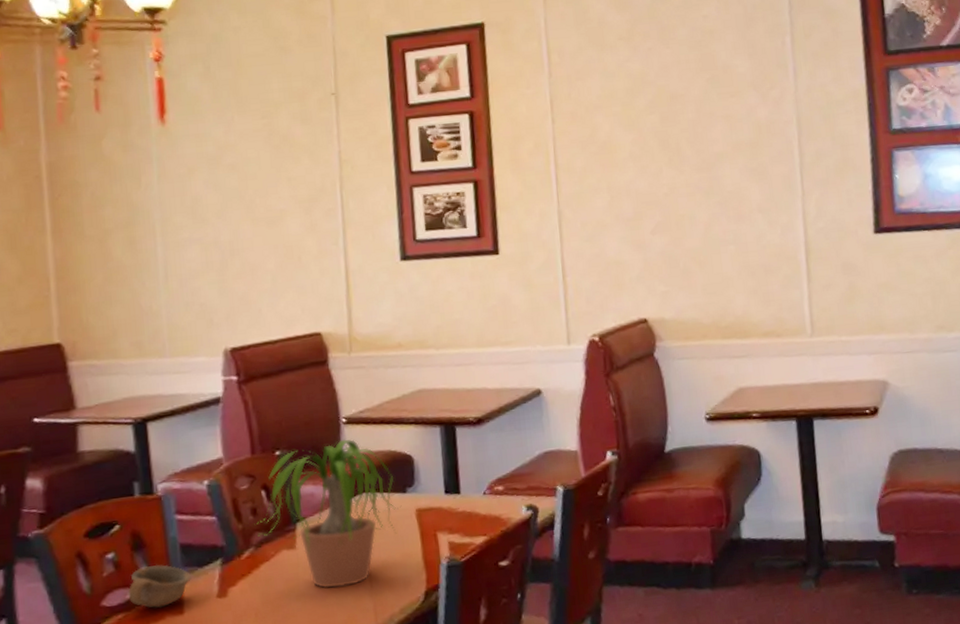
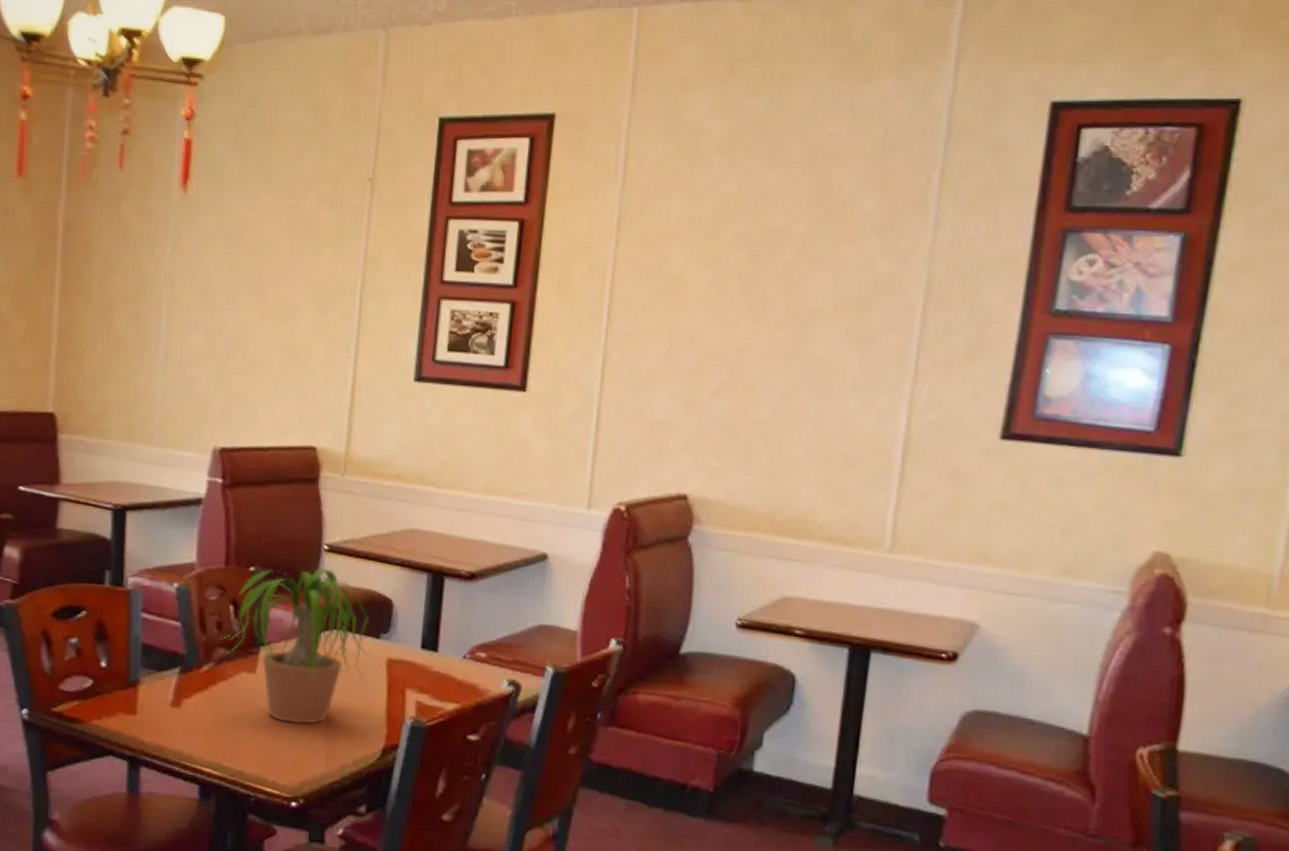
cup: present [128,564,191,609] -> none [85,659,148,704]

